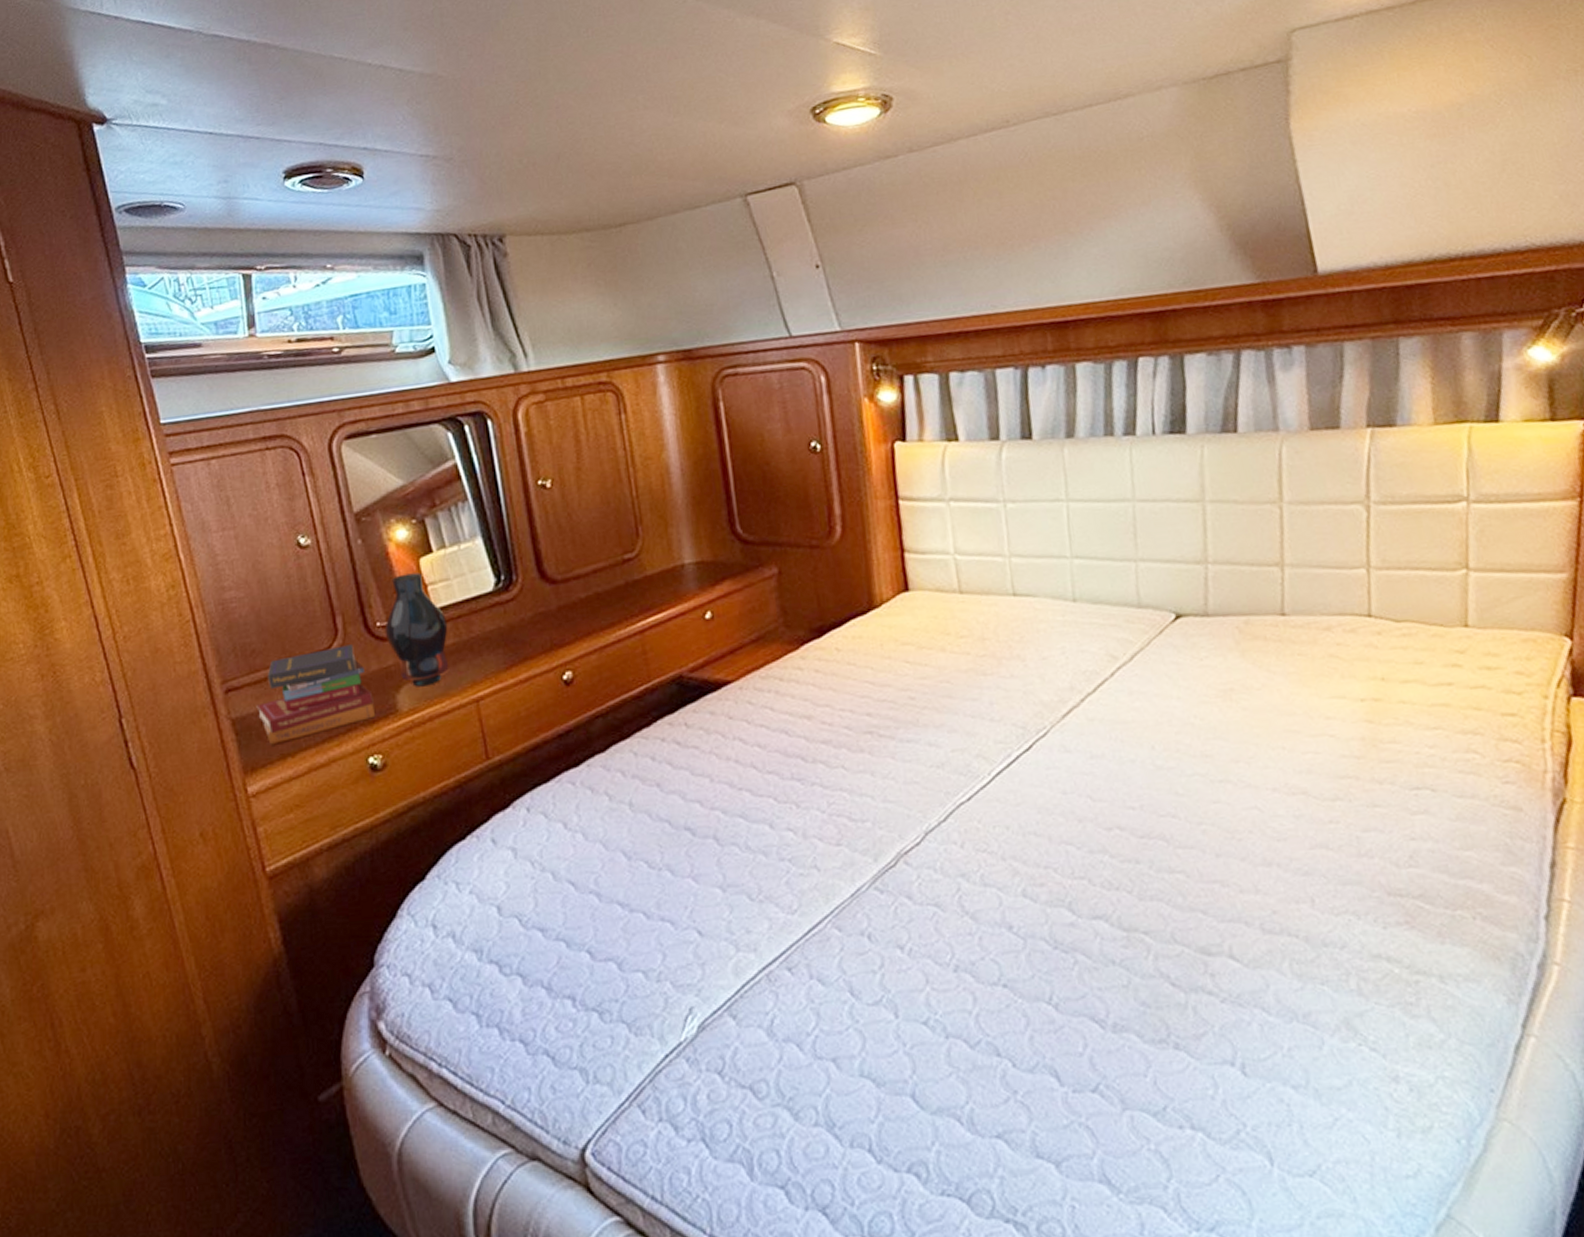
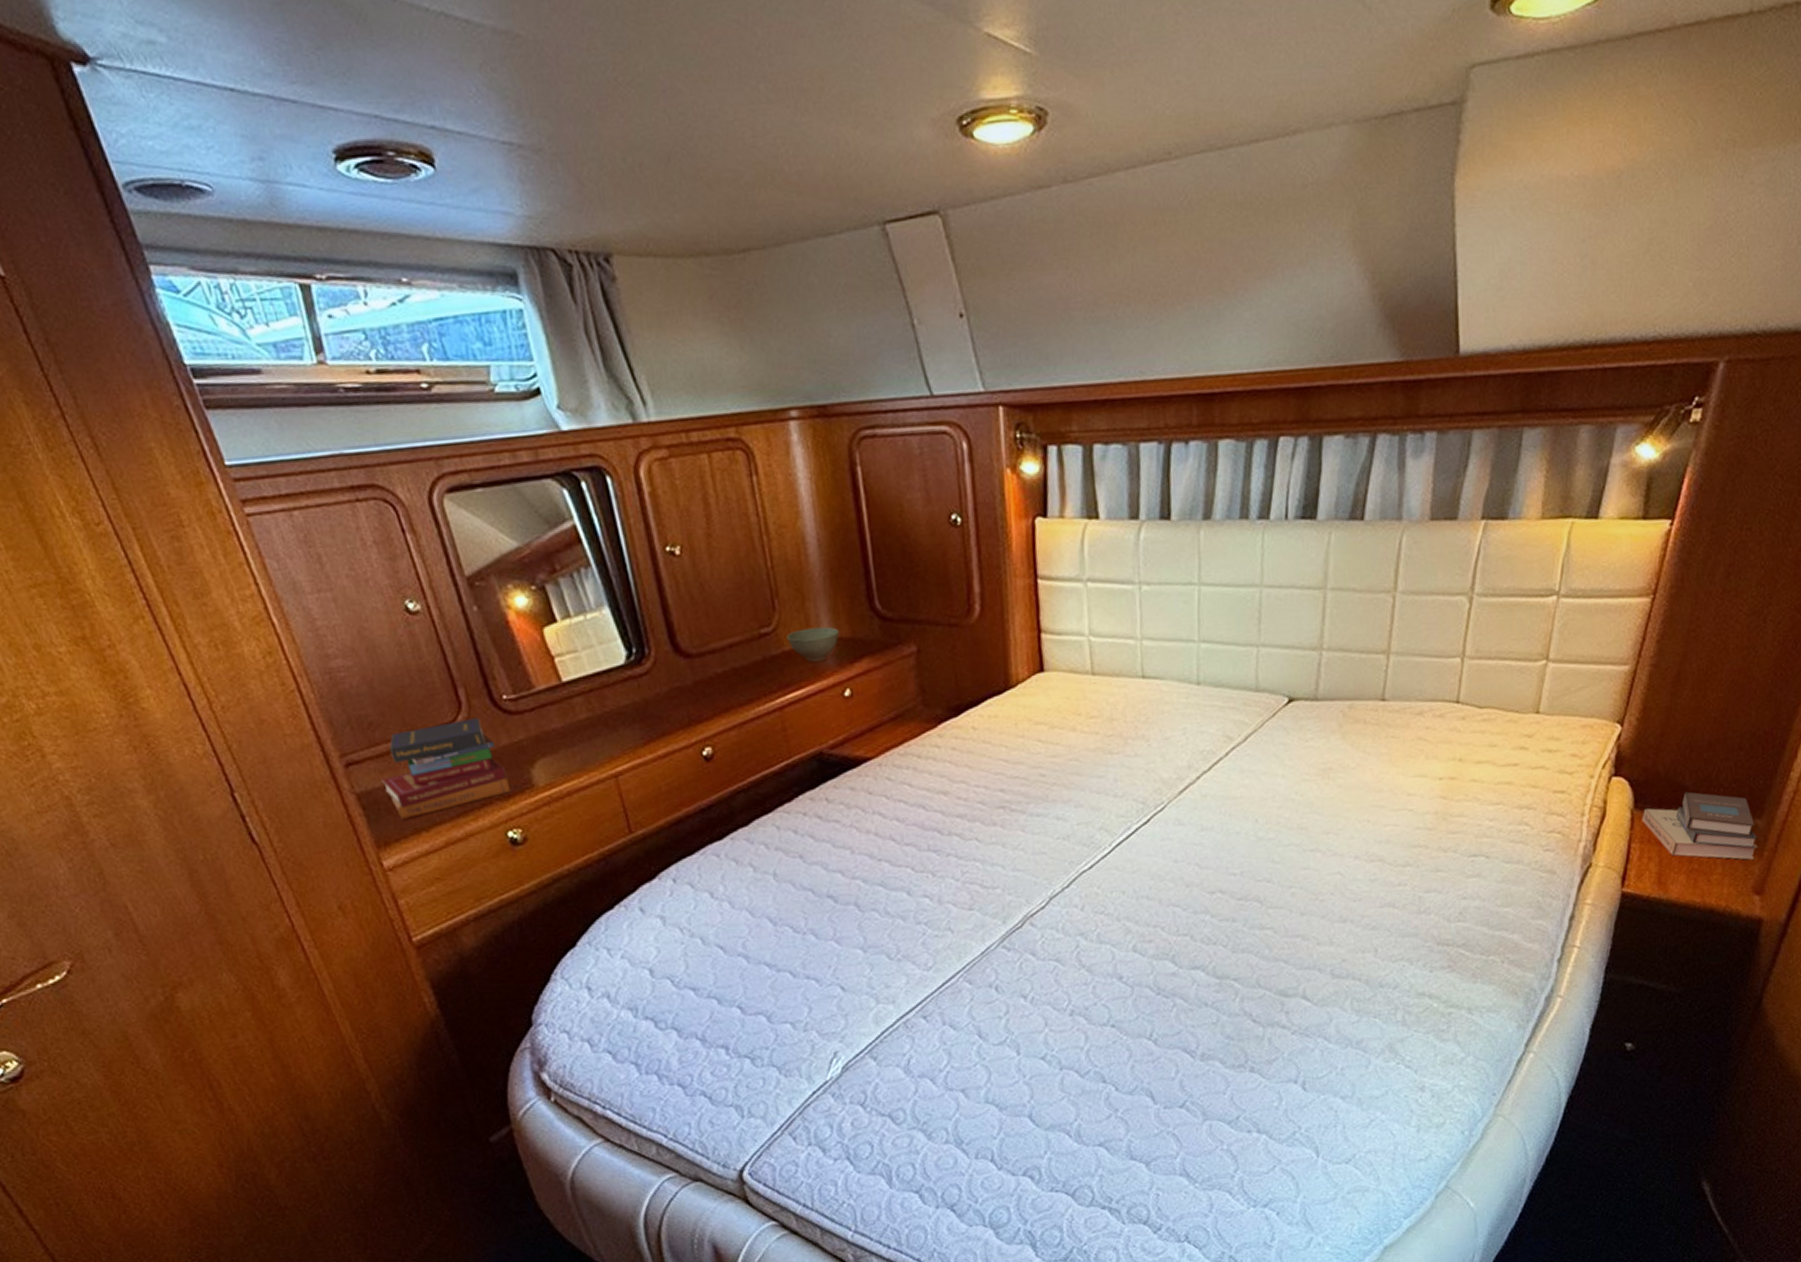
vase: present [384,572,448,687] -> none [512,643,583,762]
bowl: none [649,551,701,587] -> present [786,627,840,663]

